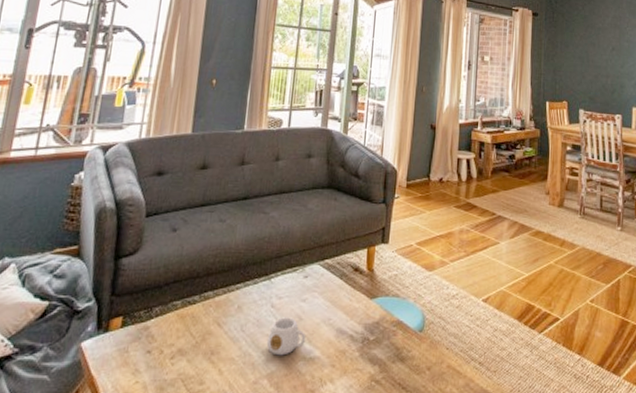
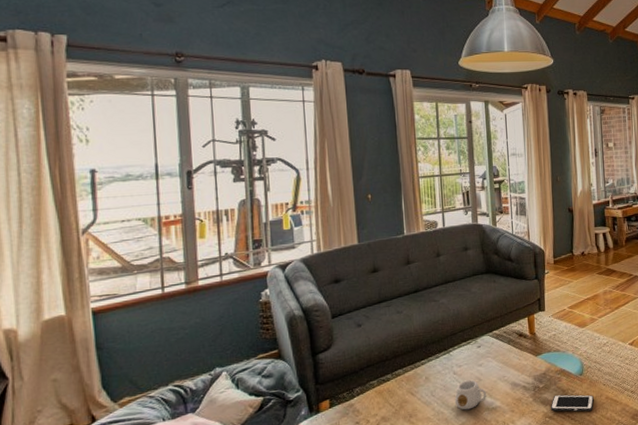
cell phone: none [378,352,433,382] -> present [550,394,594,412]

